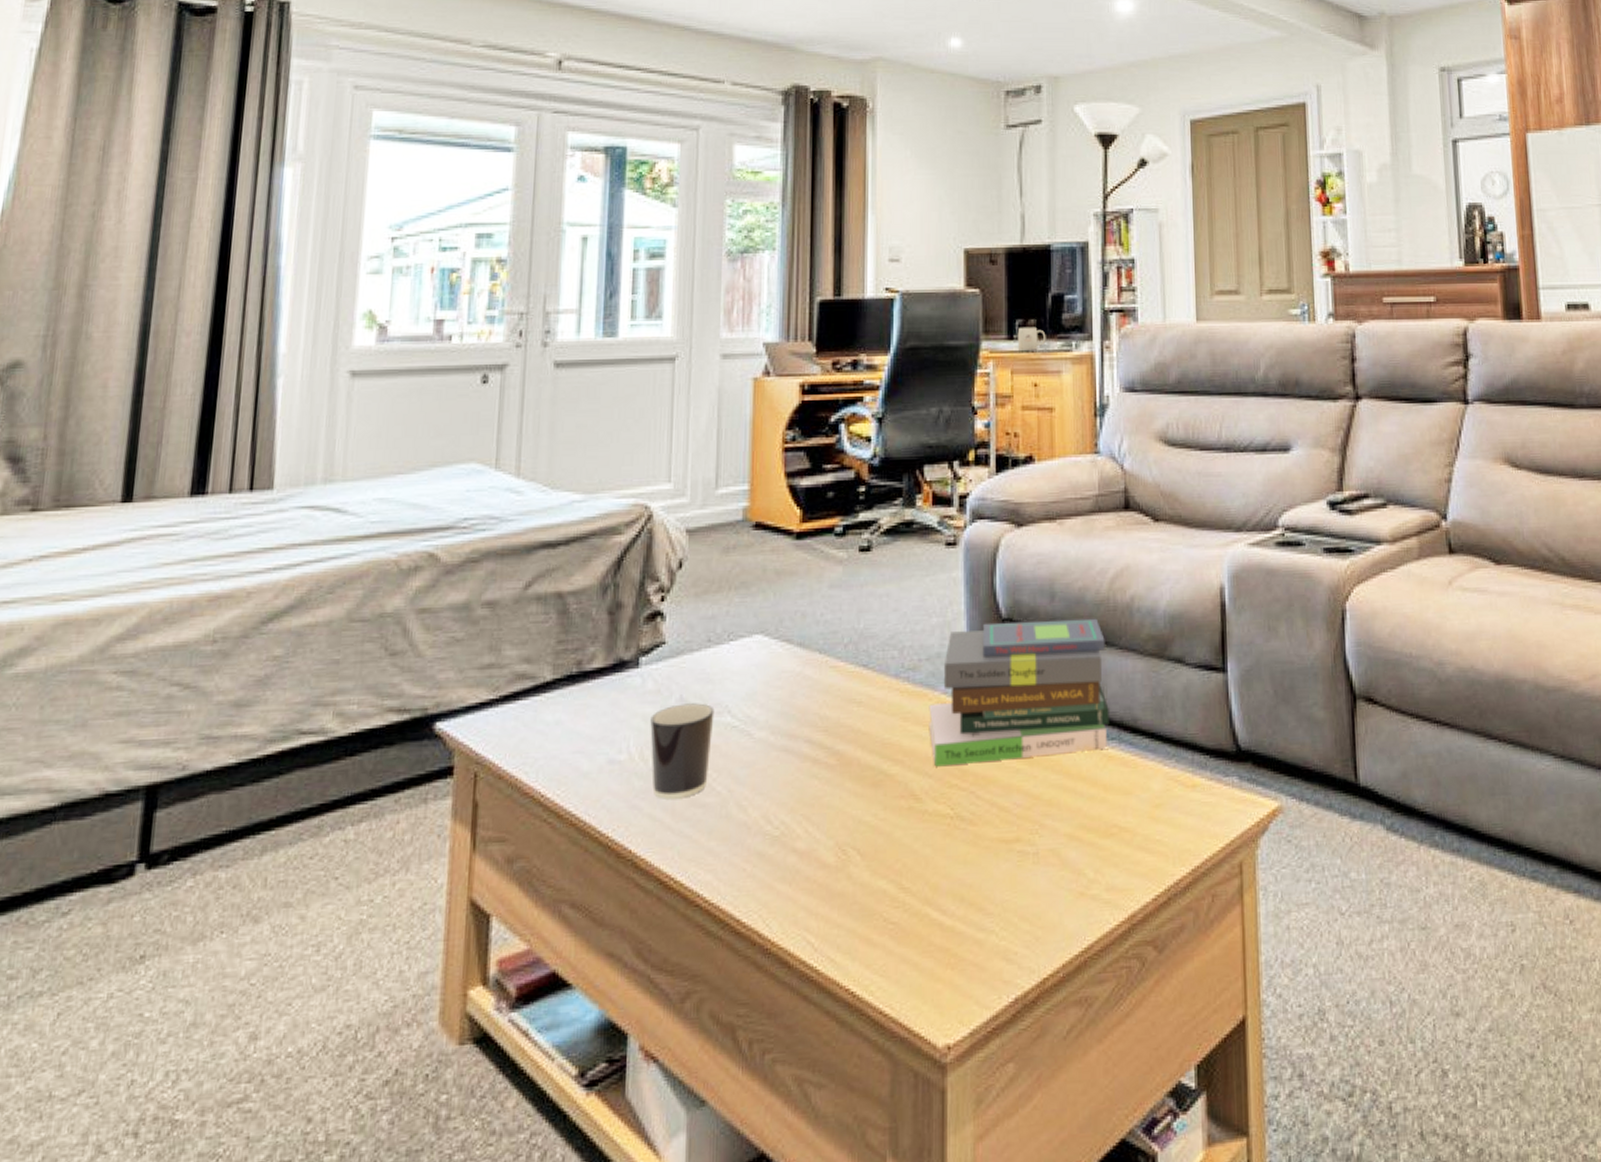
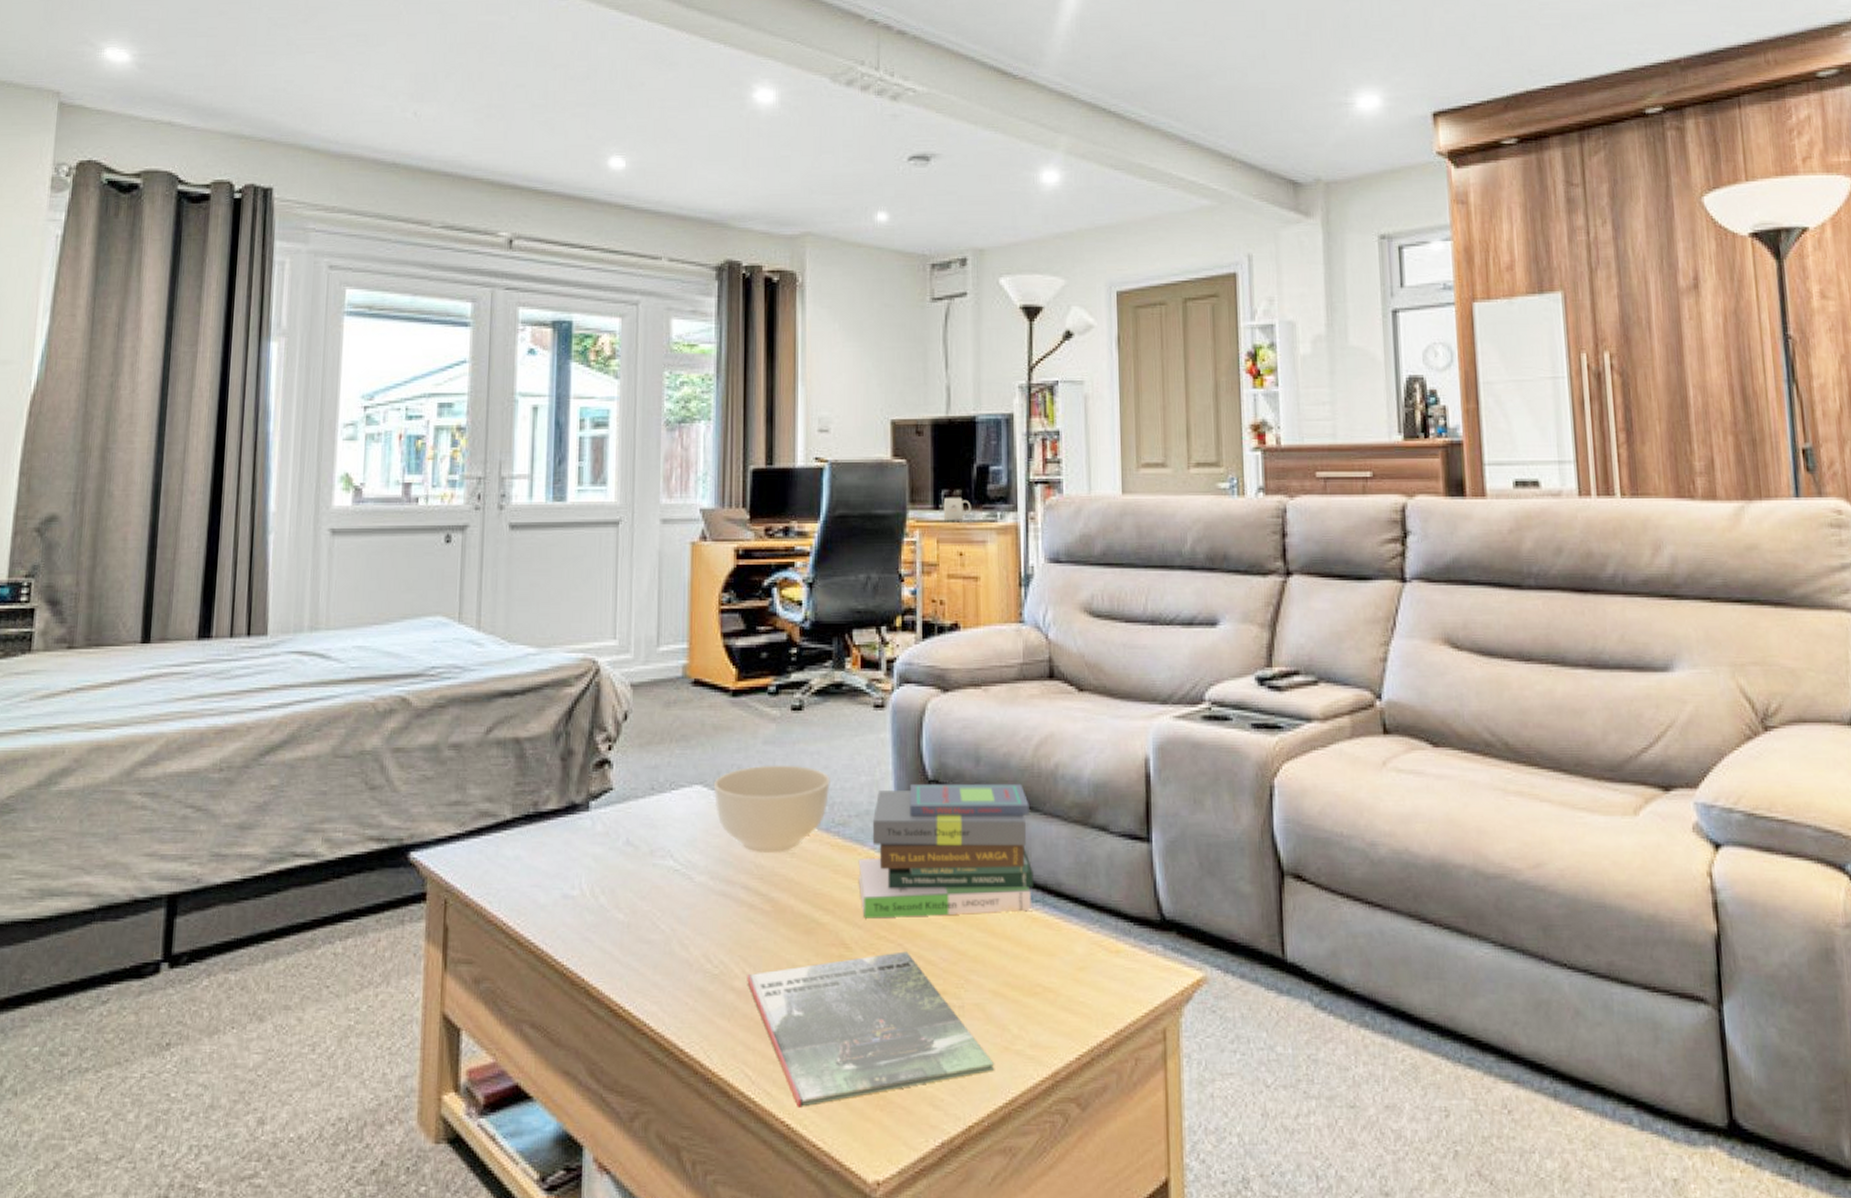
mug: present [650,703,715,799] -> none [600,846,658,934]
bowl: none [775,609,900,703] -> present [713,765,830,852]
magazine: none [810,799,1071,973] -> present [747,951,995,1107]

